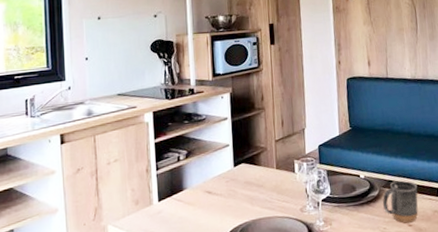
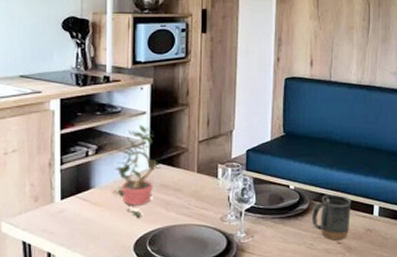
potted plant: none [200,129,245,214] -> present [112,124,162,218]

